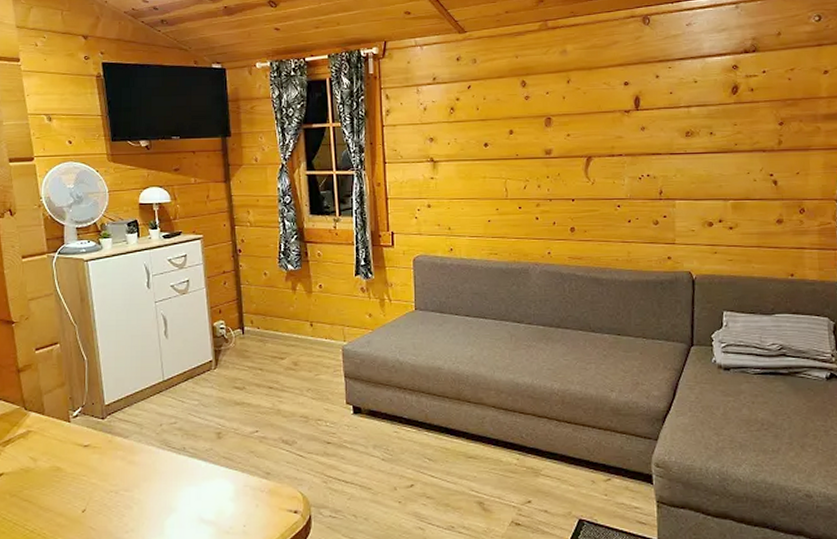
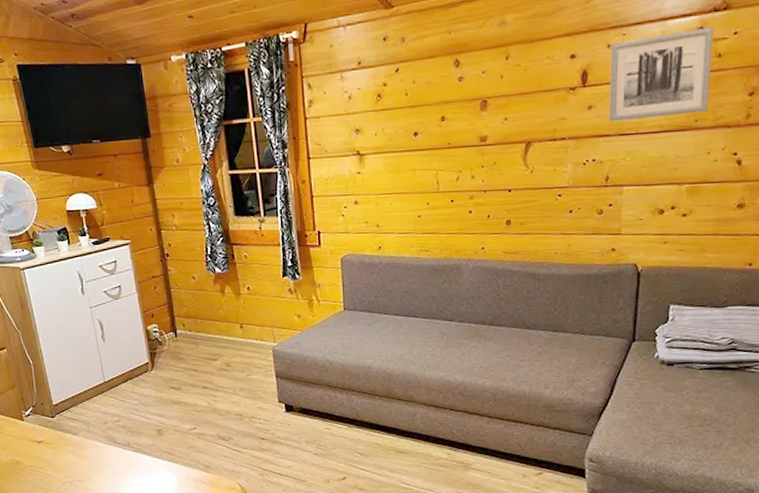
wall art: none [659,65,746,142] -> present [609,27,713,122]

